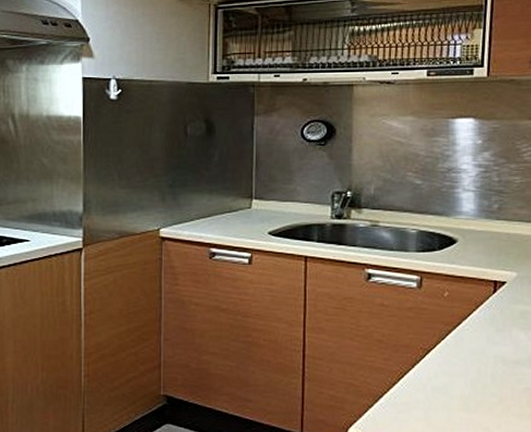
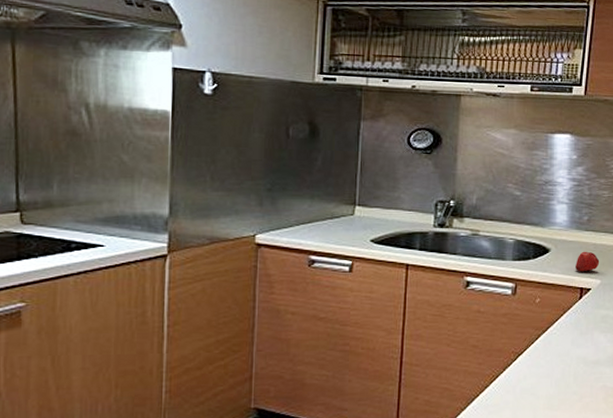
fruit: none [487,242,515,264] -> present [575,251,600,272]

